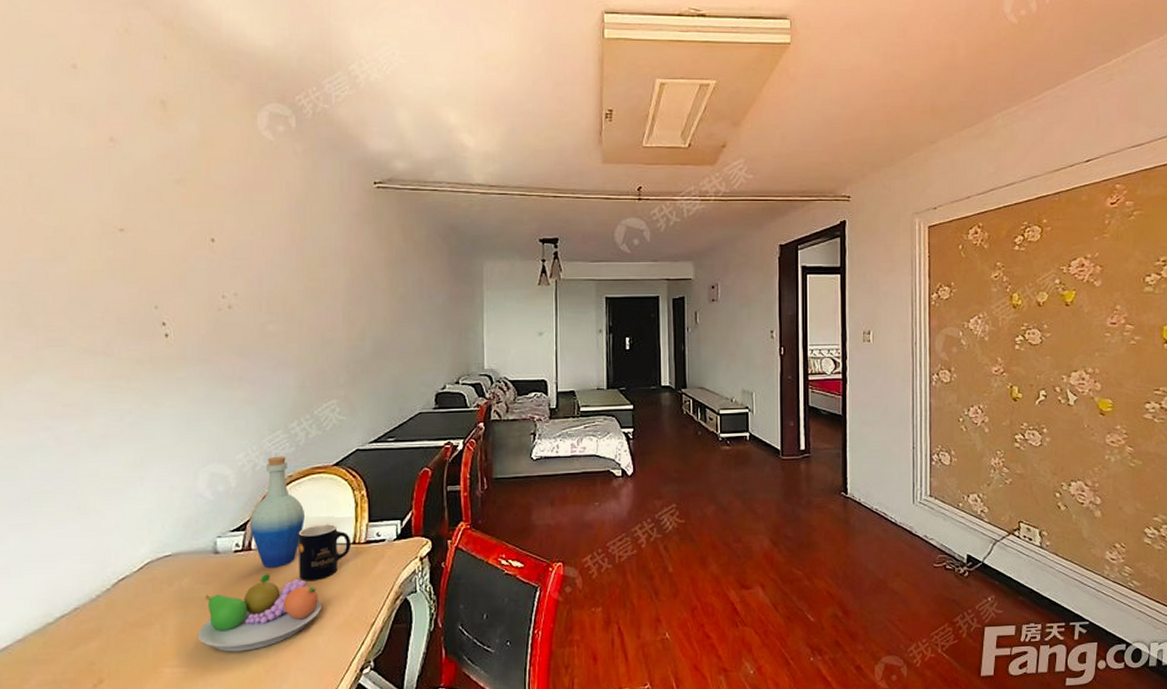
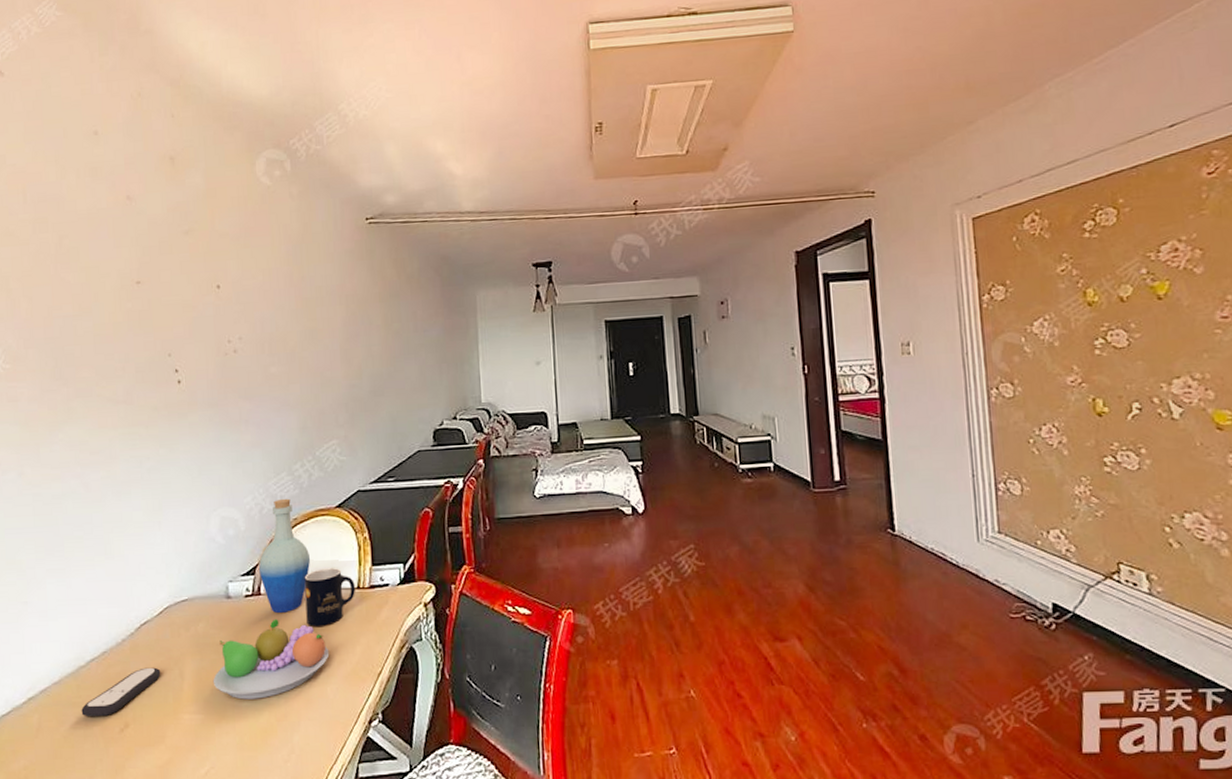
remote control: none [48,622,140,674] -> present [81,667,161,717]

